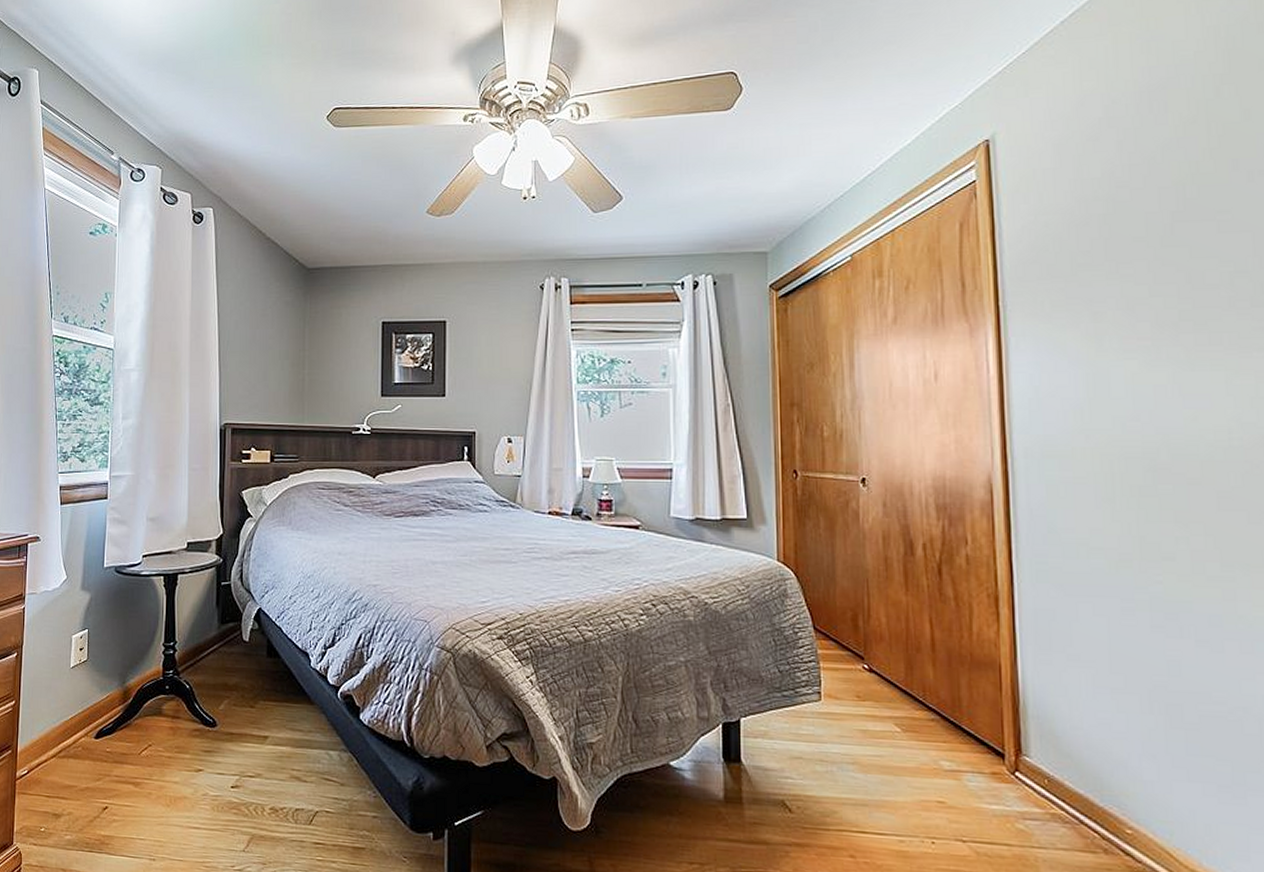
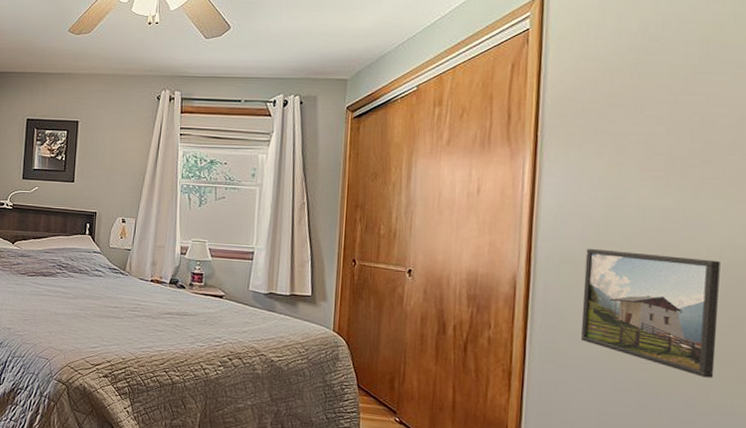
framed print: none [1071,438,1240,587] -> present [581,248,721,378]

